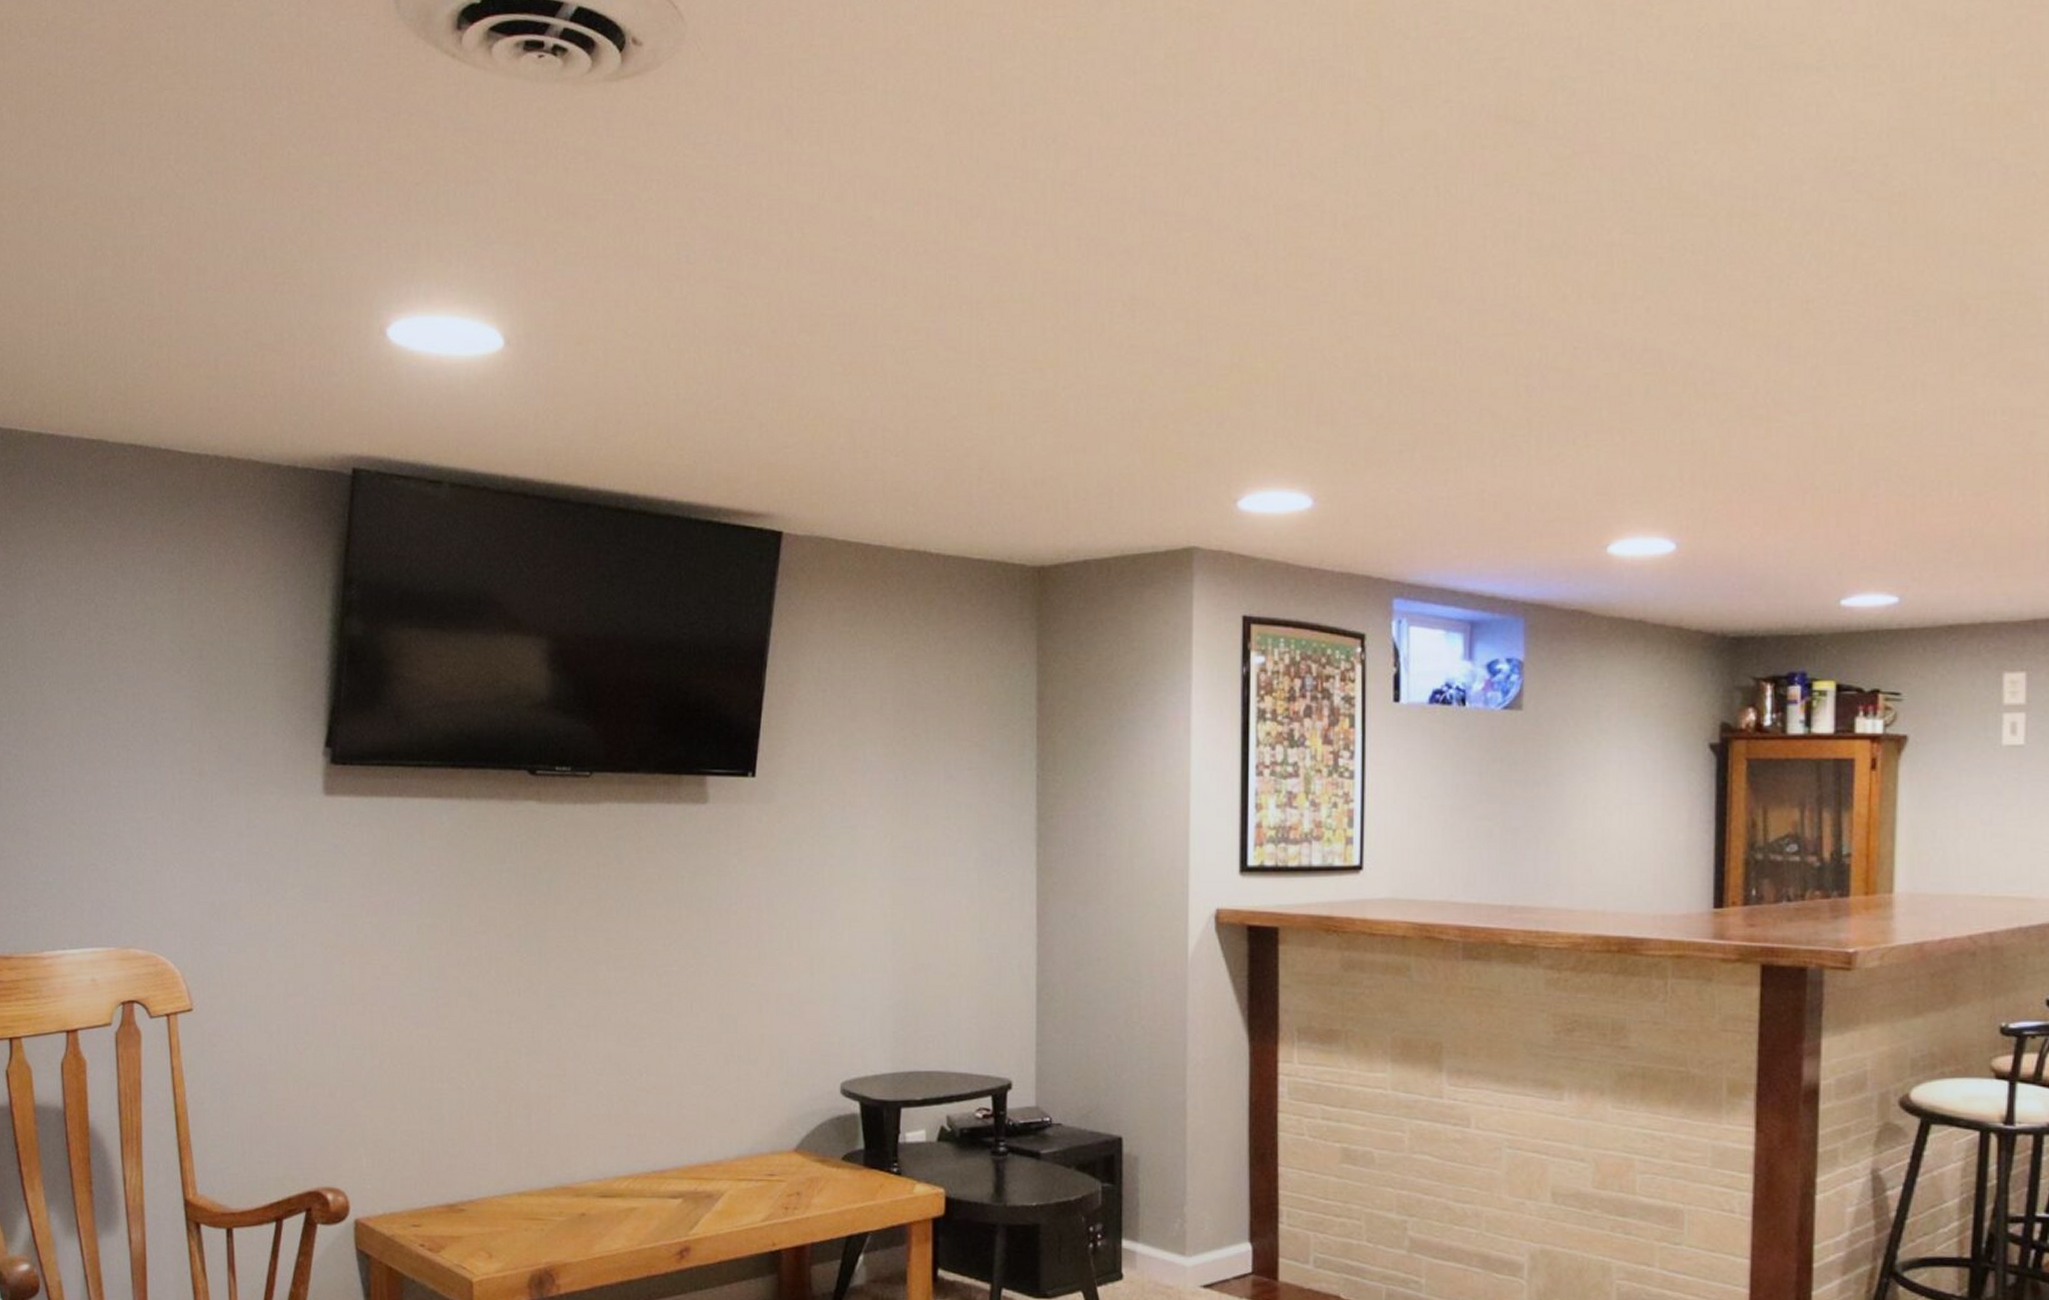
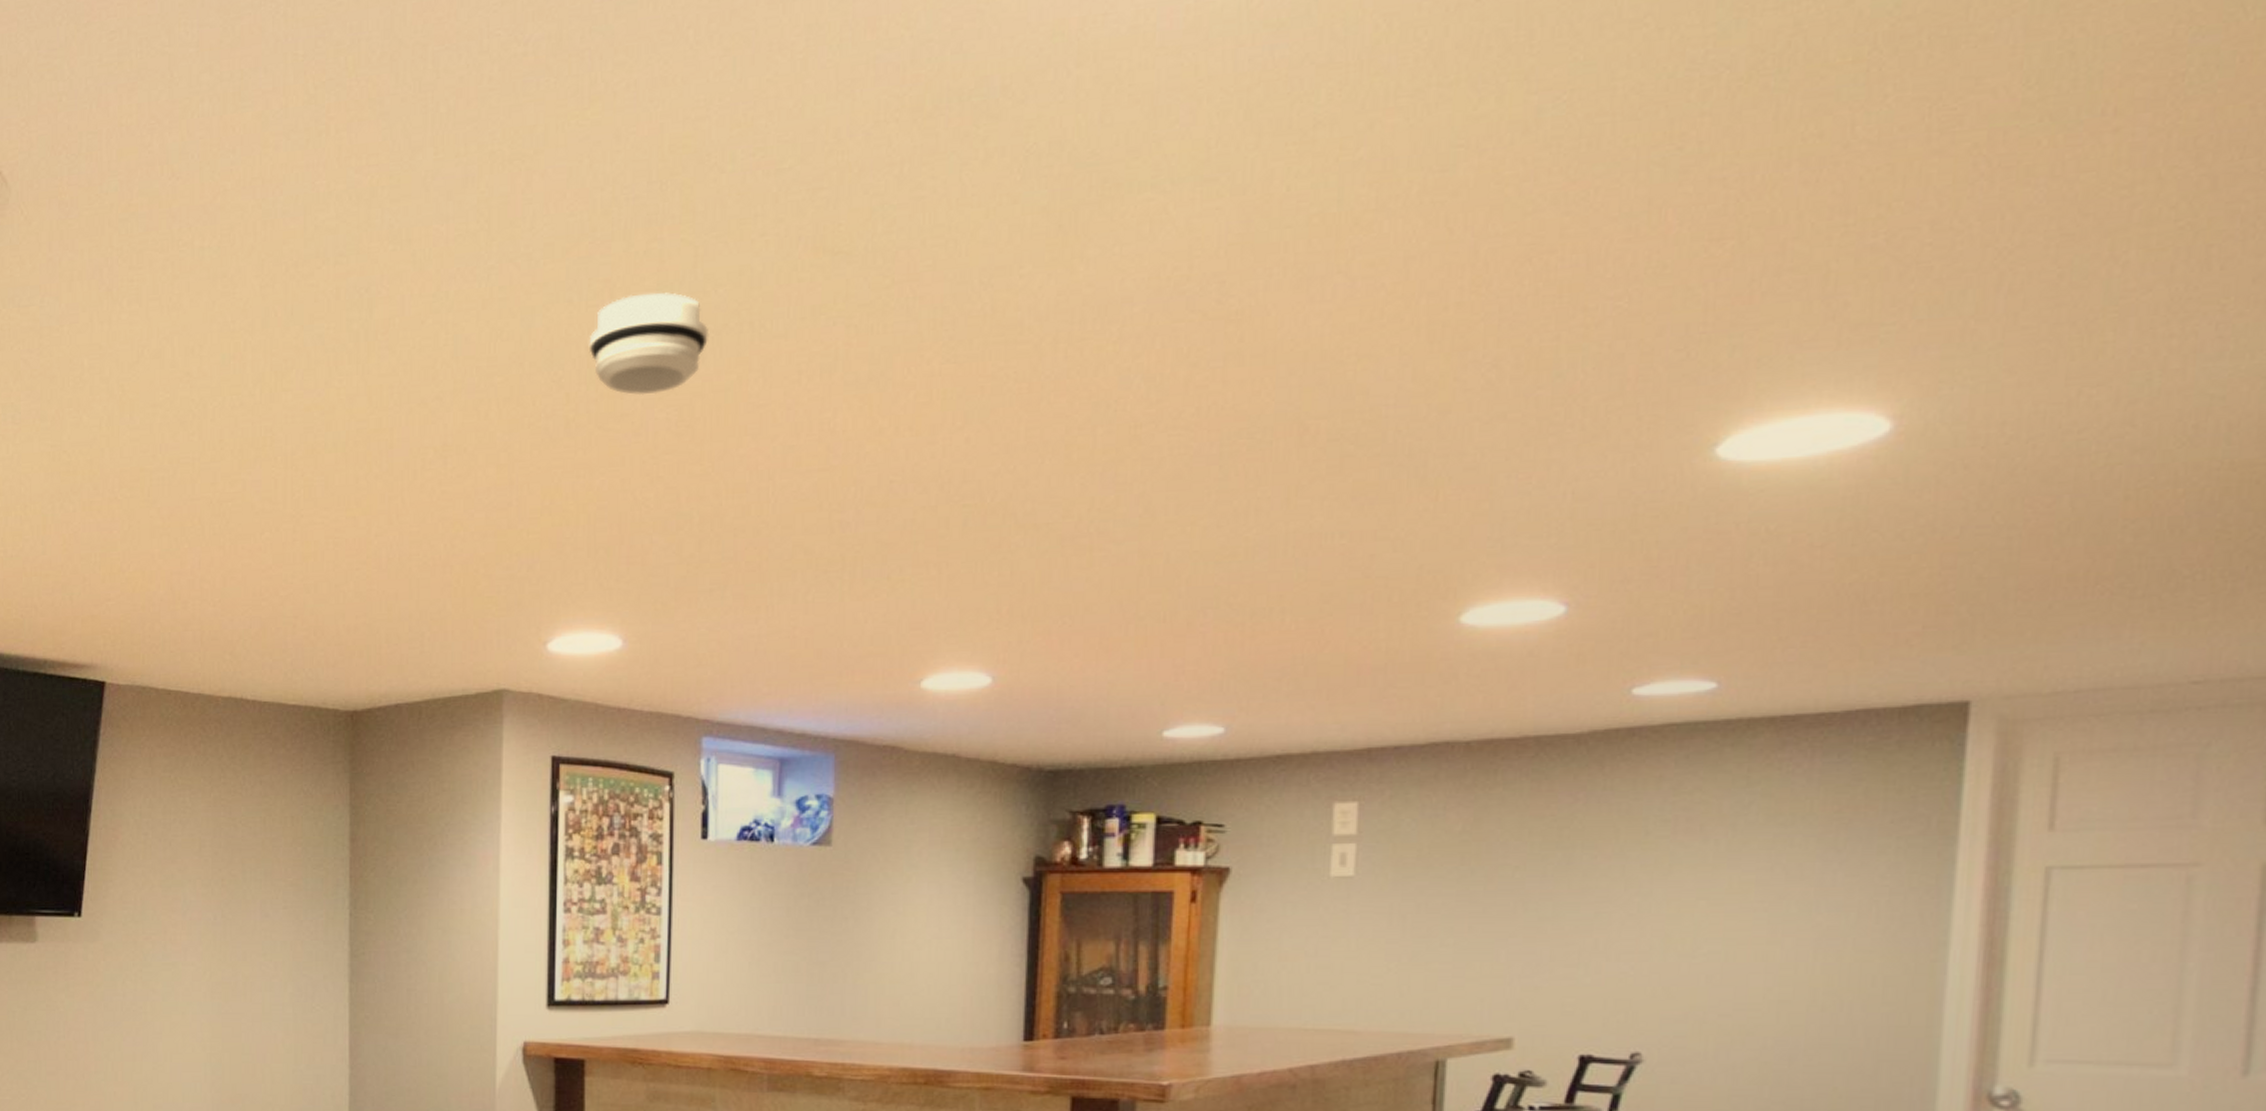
smoke detector: none [1277,154,1396,255] -> present [589,292,710,396]

